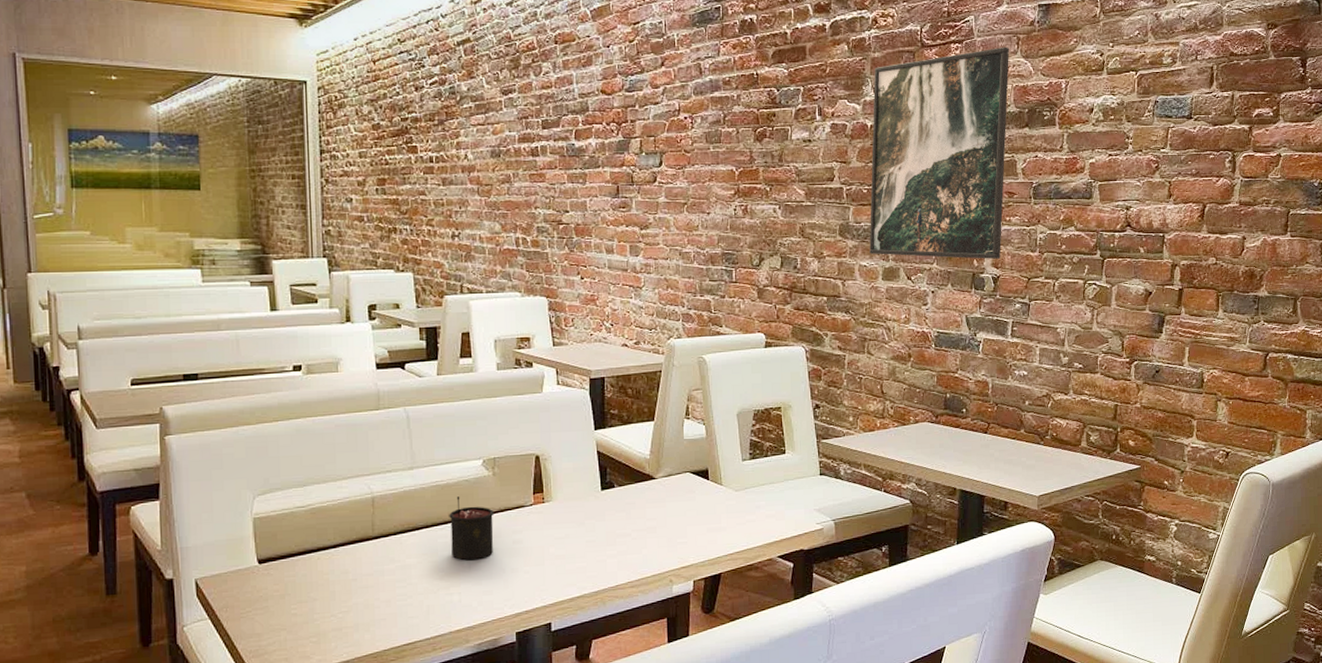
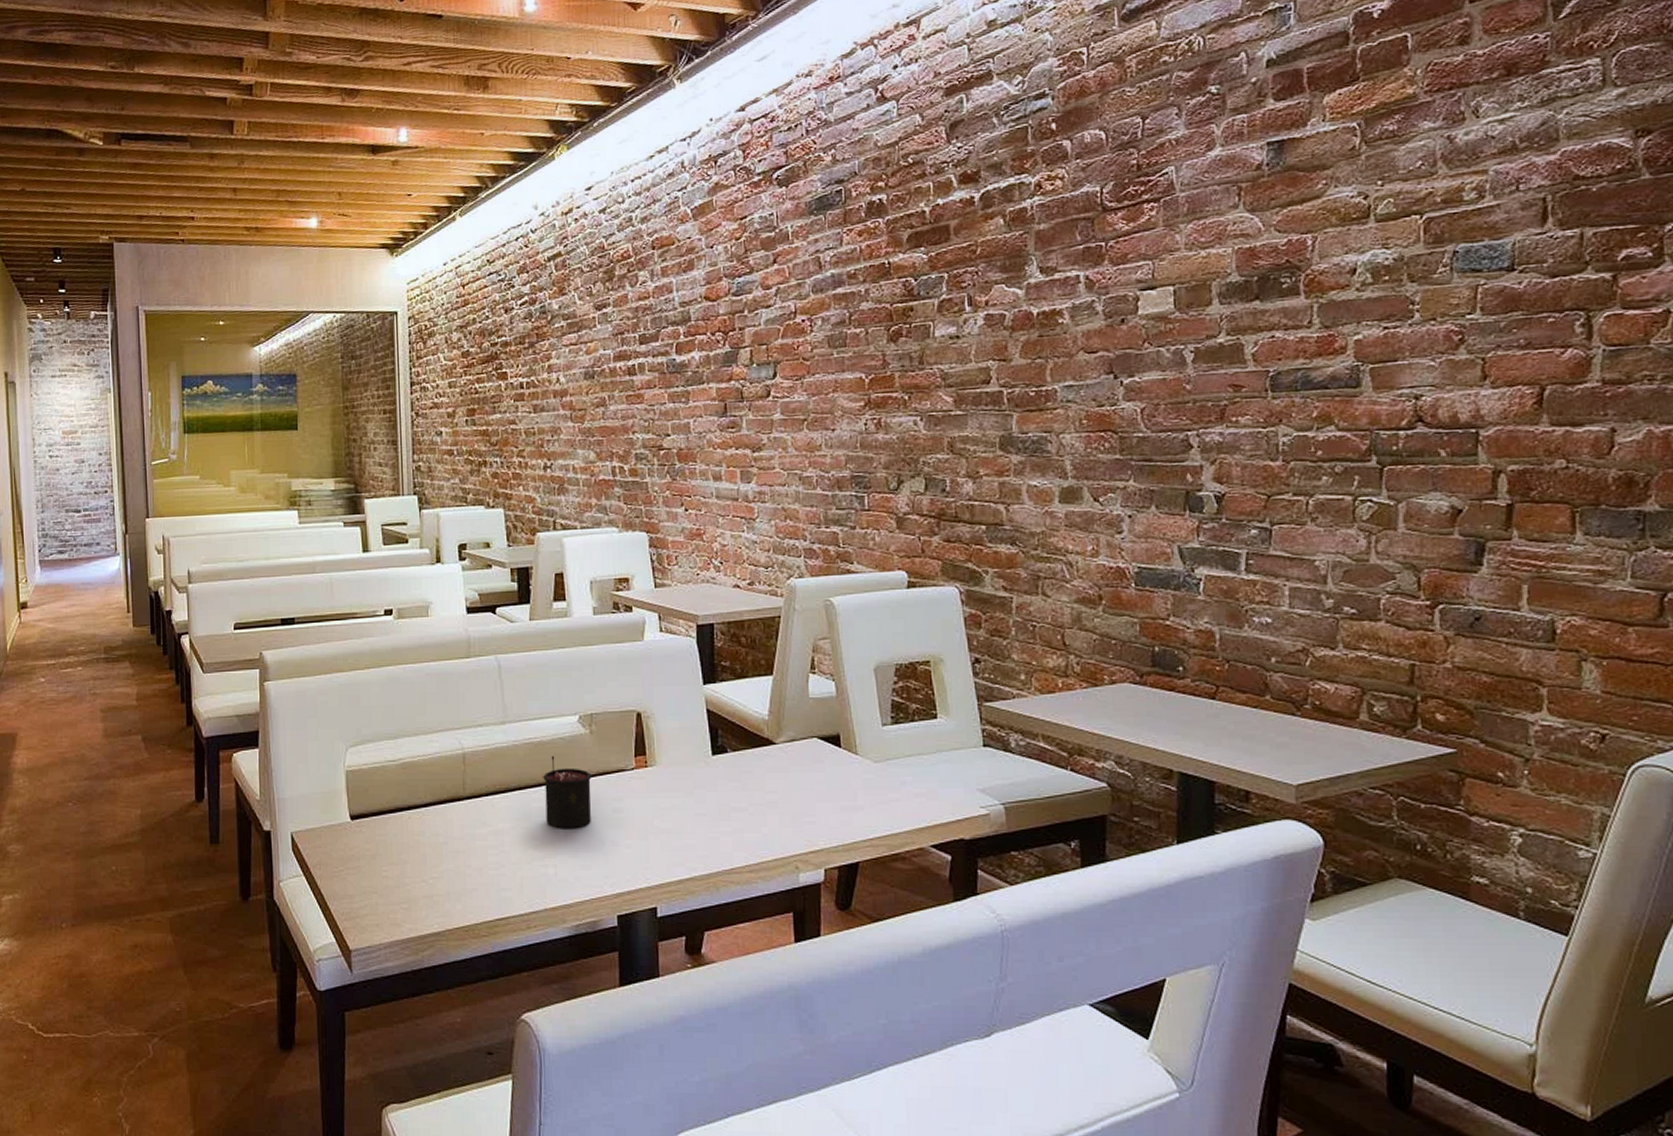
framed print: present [869,46,1010,259] -> none [1039,200,1228,473]

